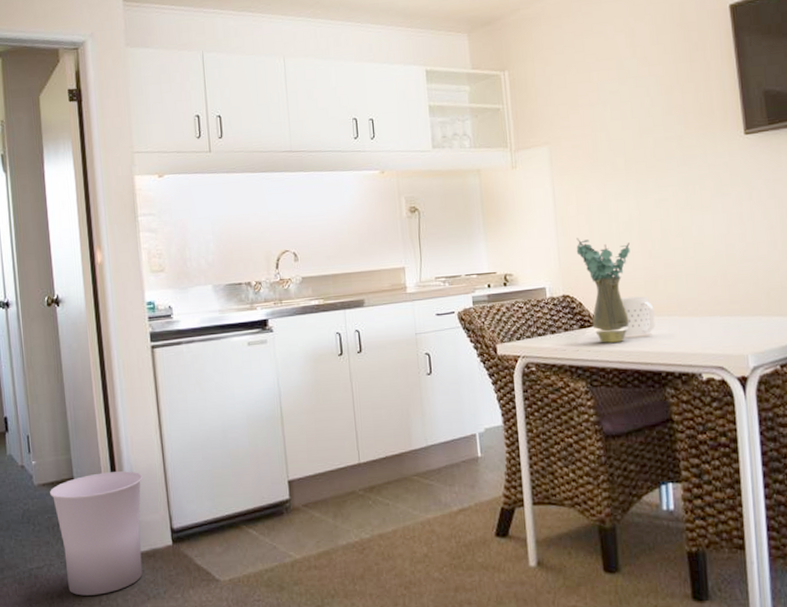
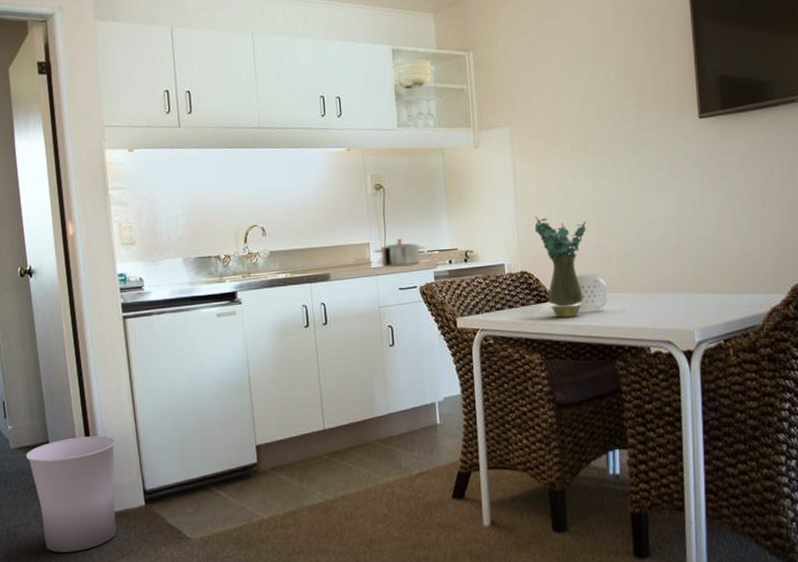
cooking pot: none [409,262,464,293] -> present [374,238,426,268]
bowl: none [425,79,467,110] -> present [391,59,432,90]

